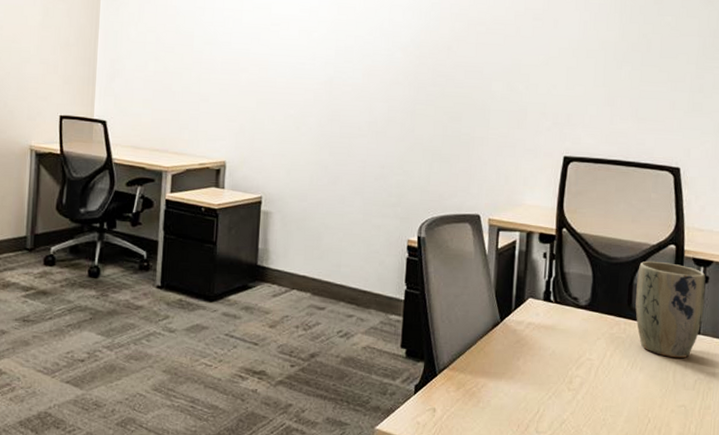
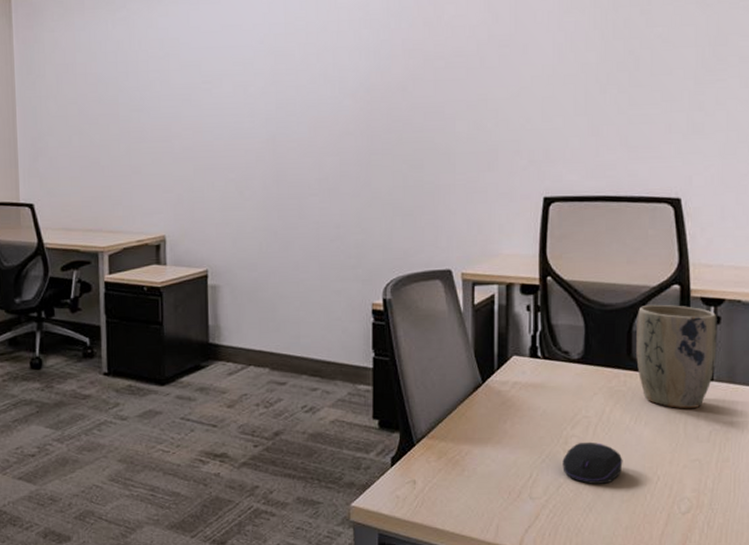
computer mouse: none [566,382,620,423] -> present [562,442,623,484]

